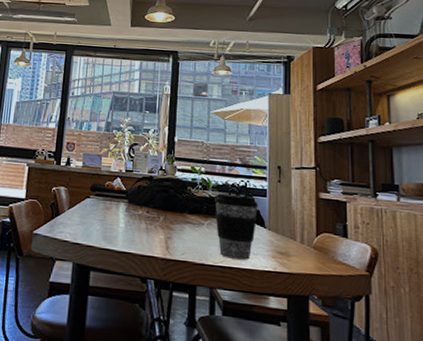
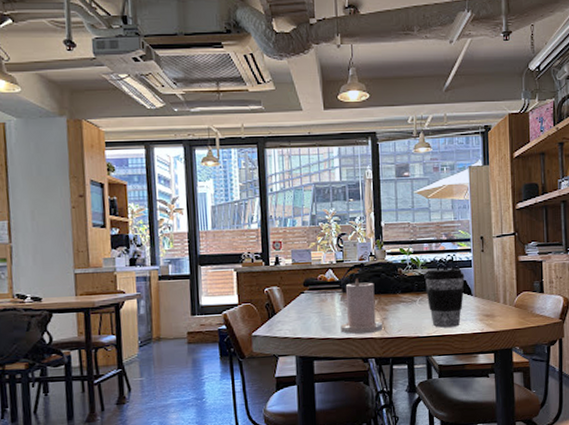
candle: none [122,190,166,252] -> present [340,278,383,334]

